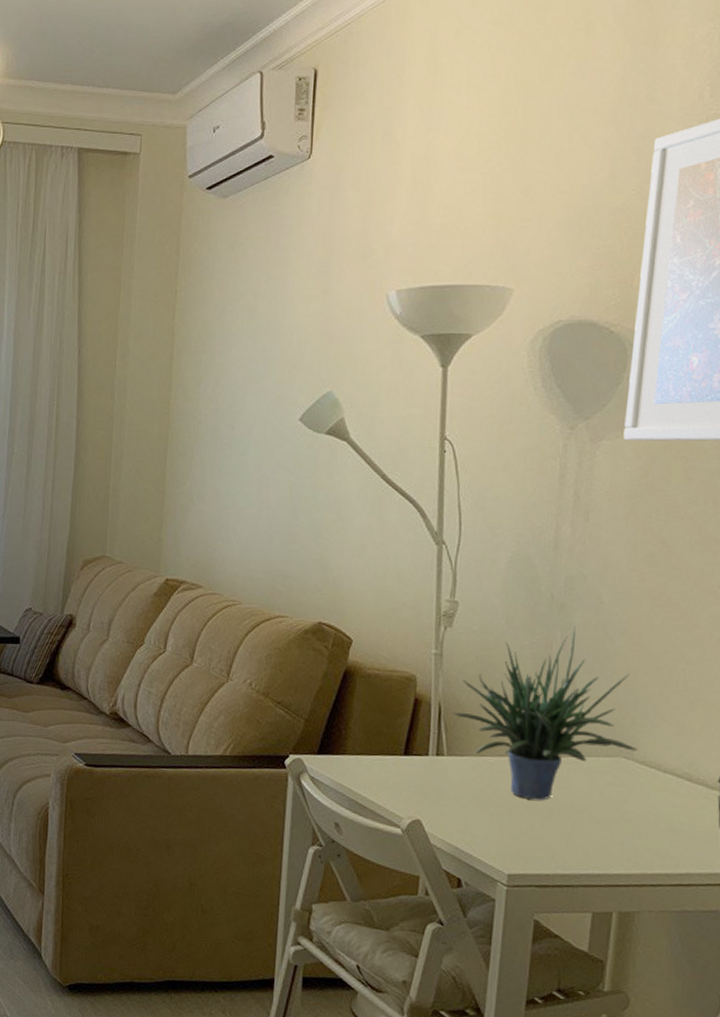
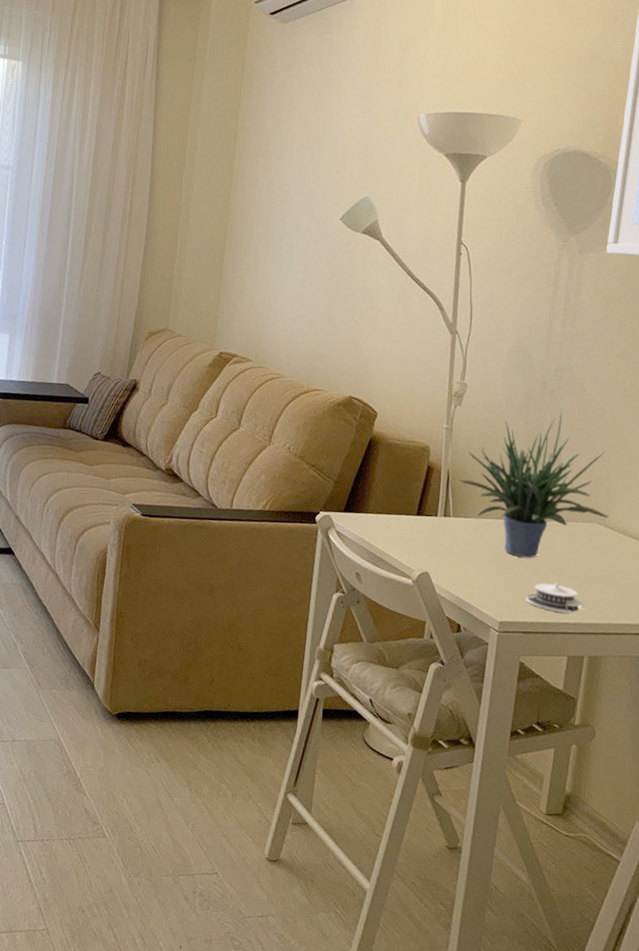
architectural model: none [539,825,610,862] -> present [526,580,584,613]

